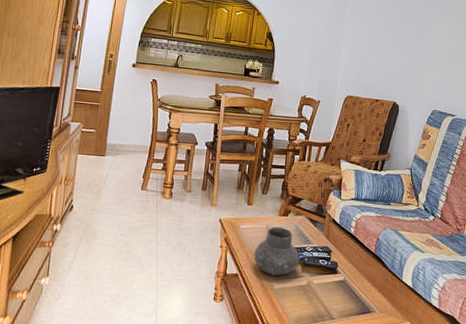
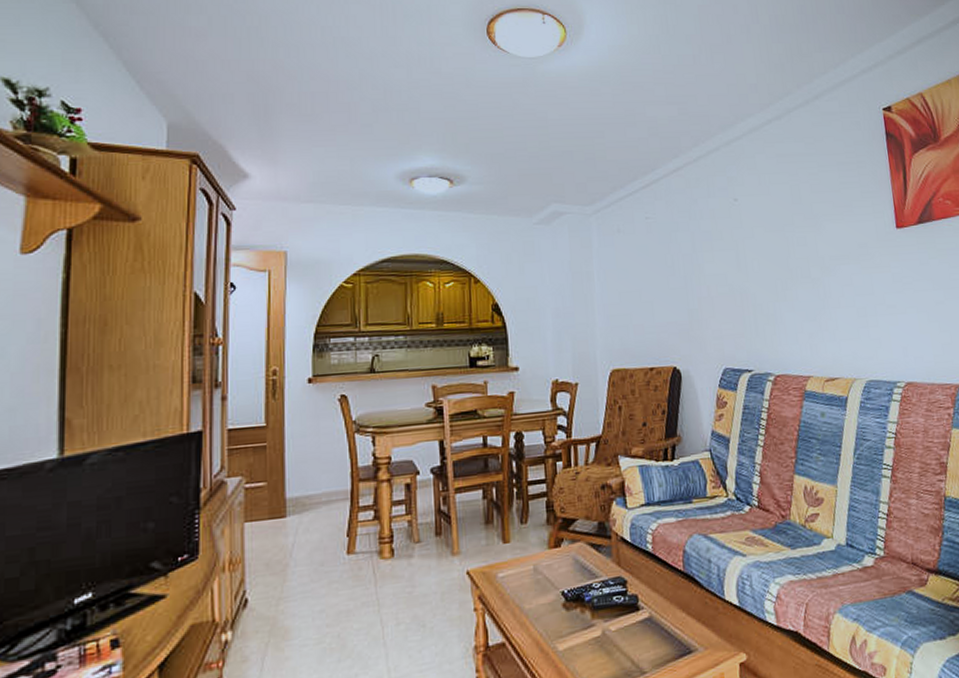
vase: present [254,226,300,276] -> none [523,563,587,634]

